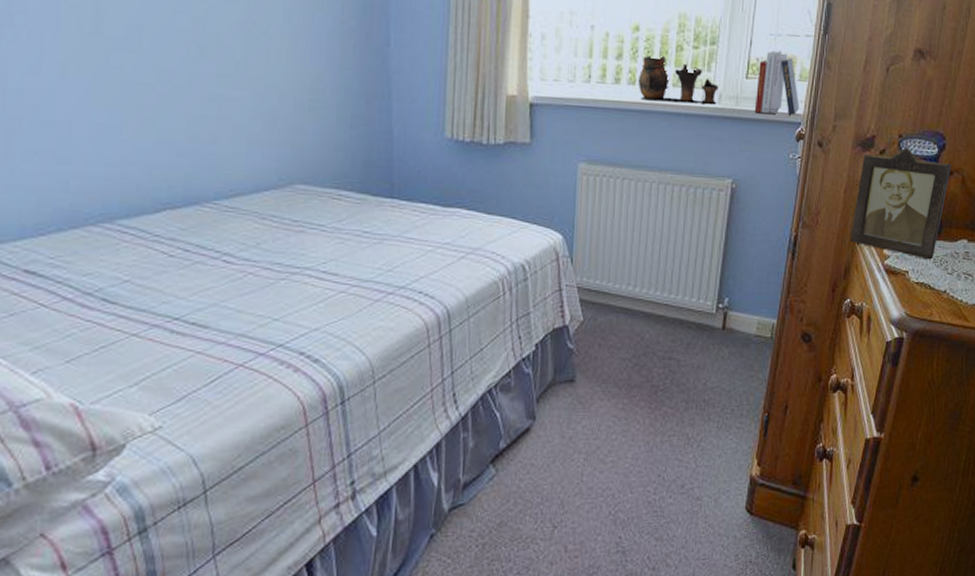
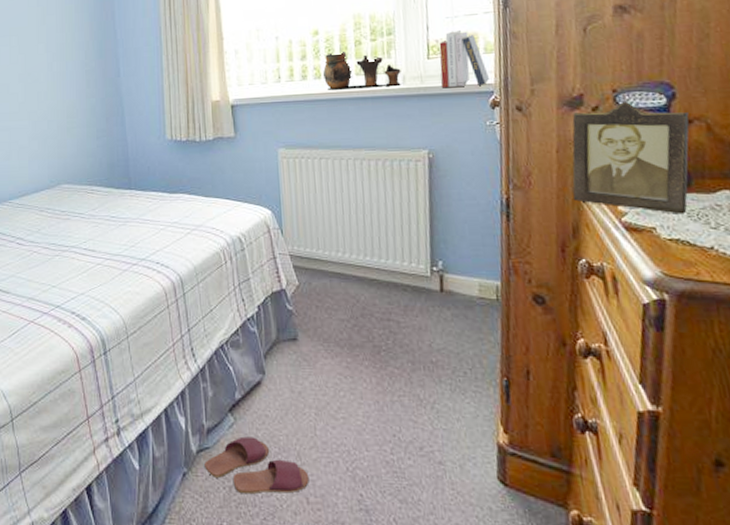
slippers: none [456,488,570,549] -> present [204,436,309,494]

